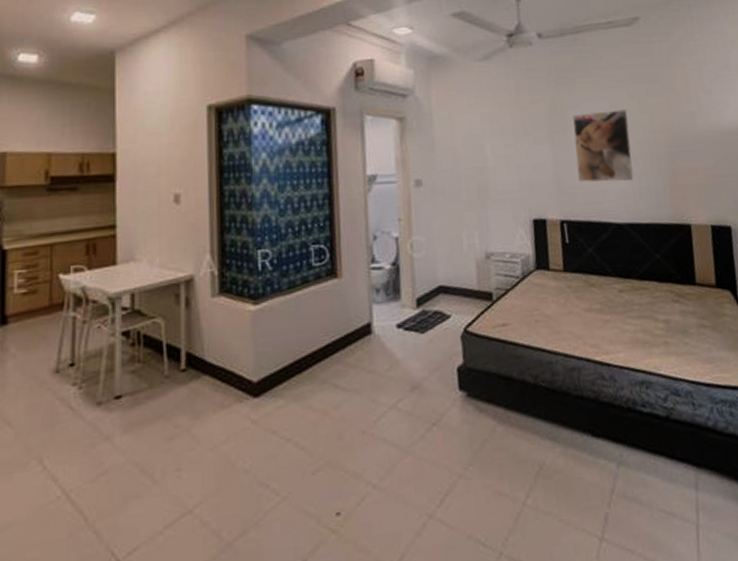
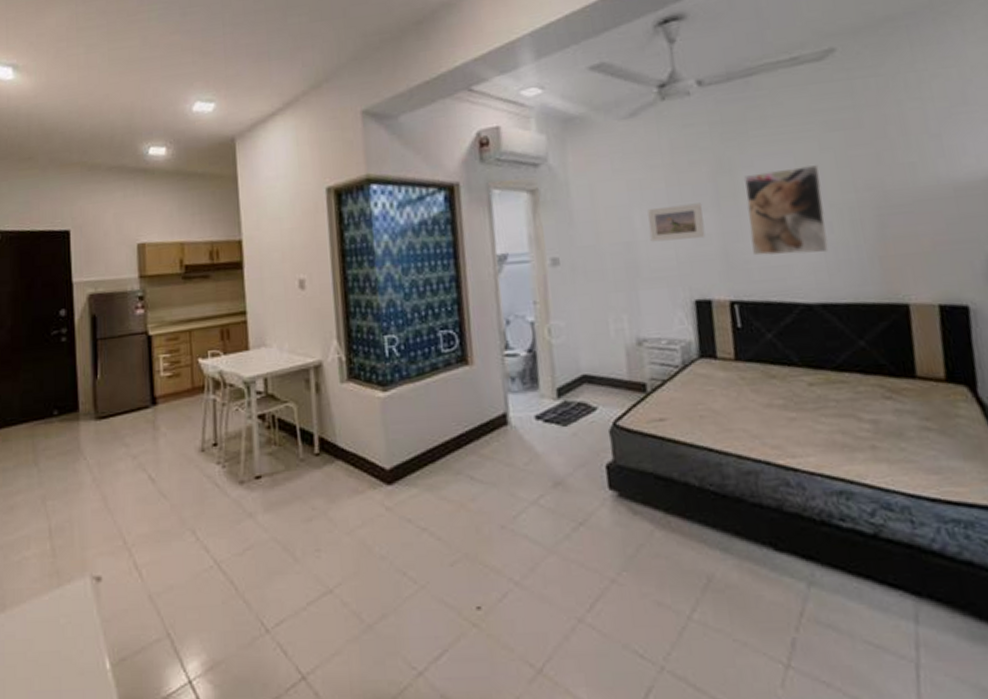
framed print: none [497,136,542,168] -> present [647,203,706,242]

